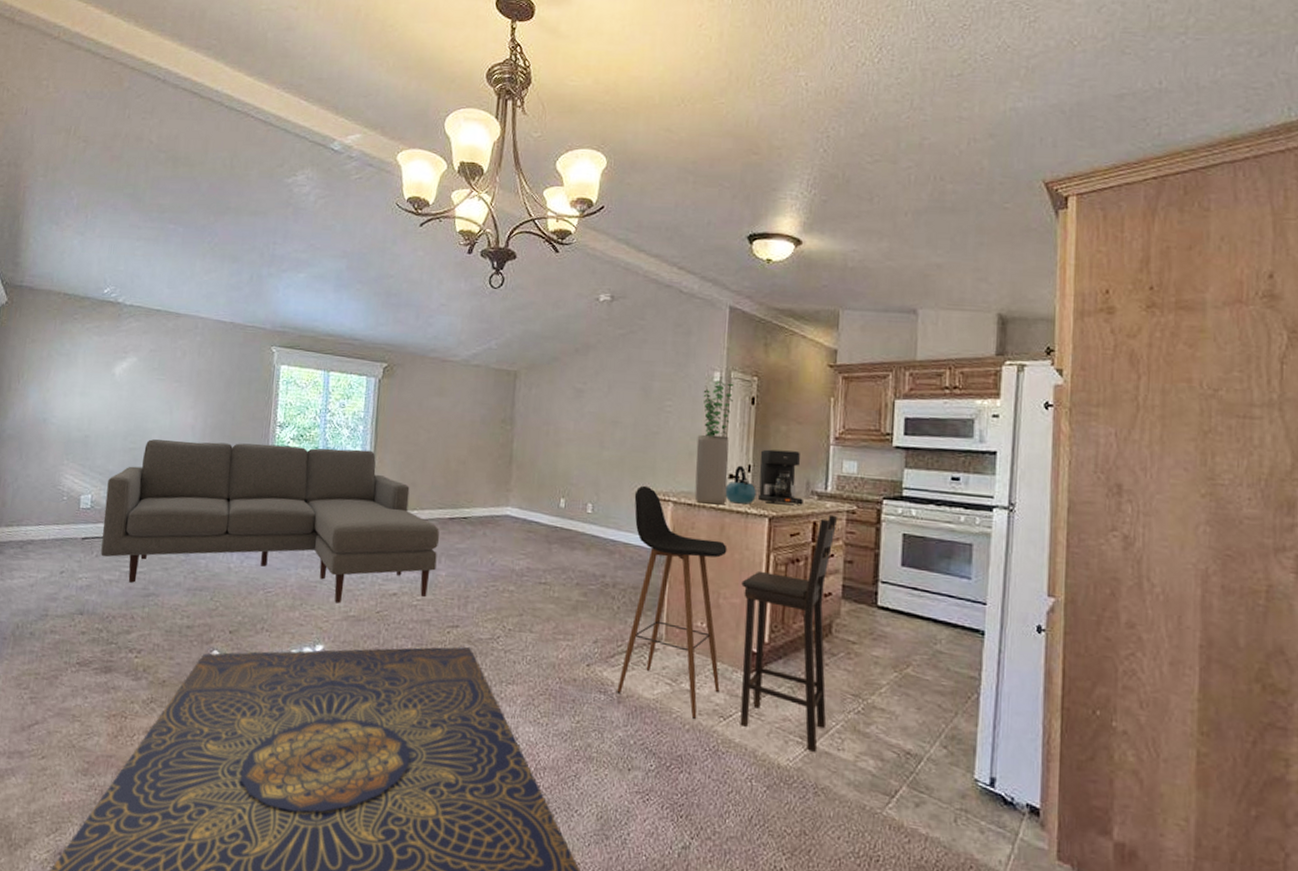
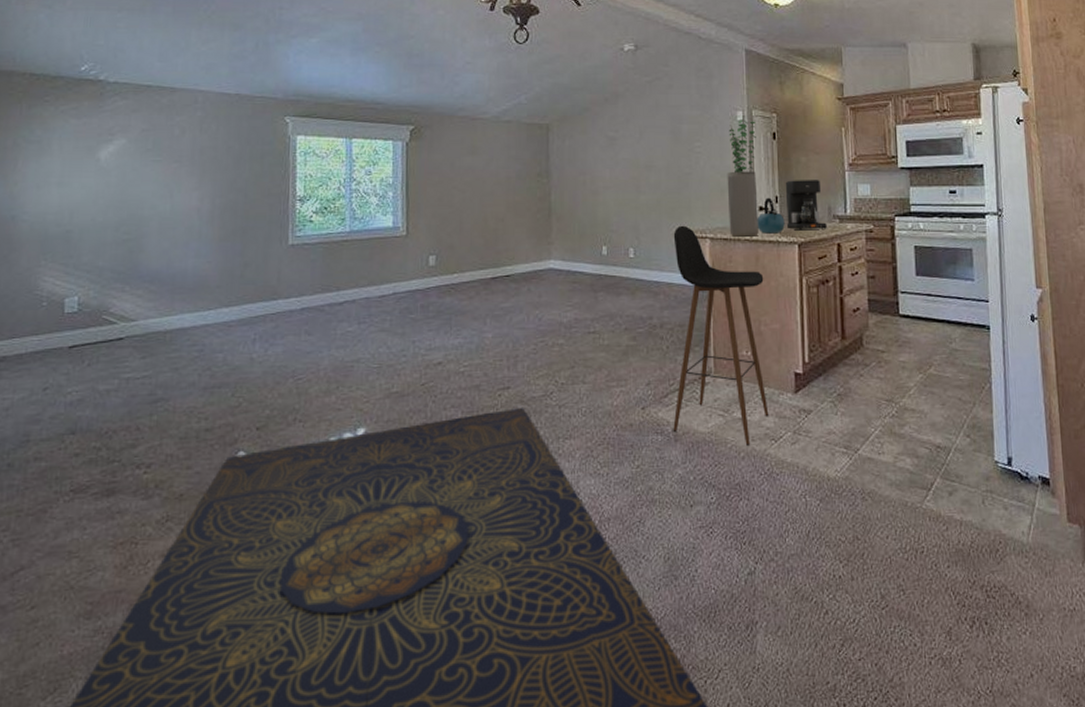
sofa: present [100,439,440,604] -> none [94,217,483,390]
bar stool: present [740,515,838,752] -> none [779,235,867,459]

